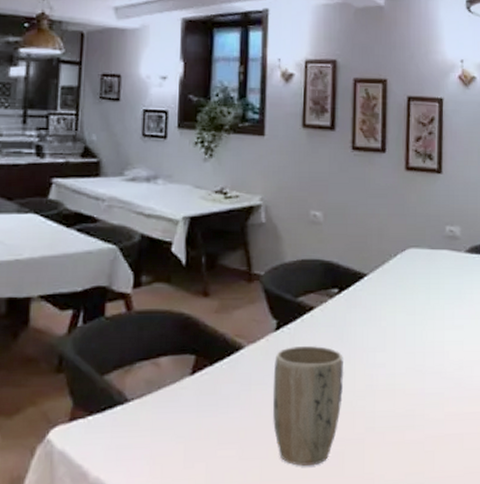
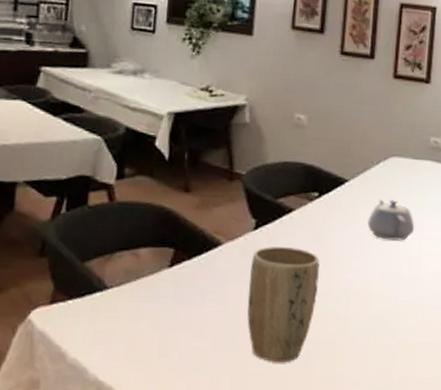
teapot: none [389,291,436,332] -> present [367,199,415,241]

